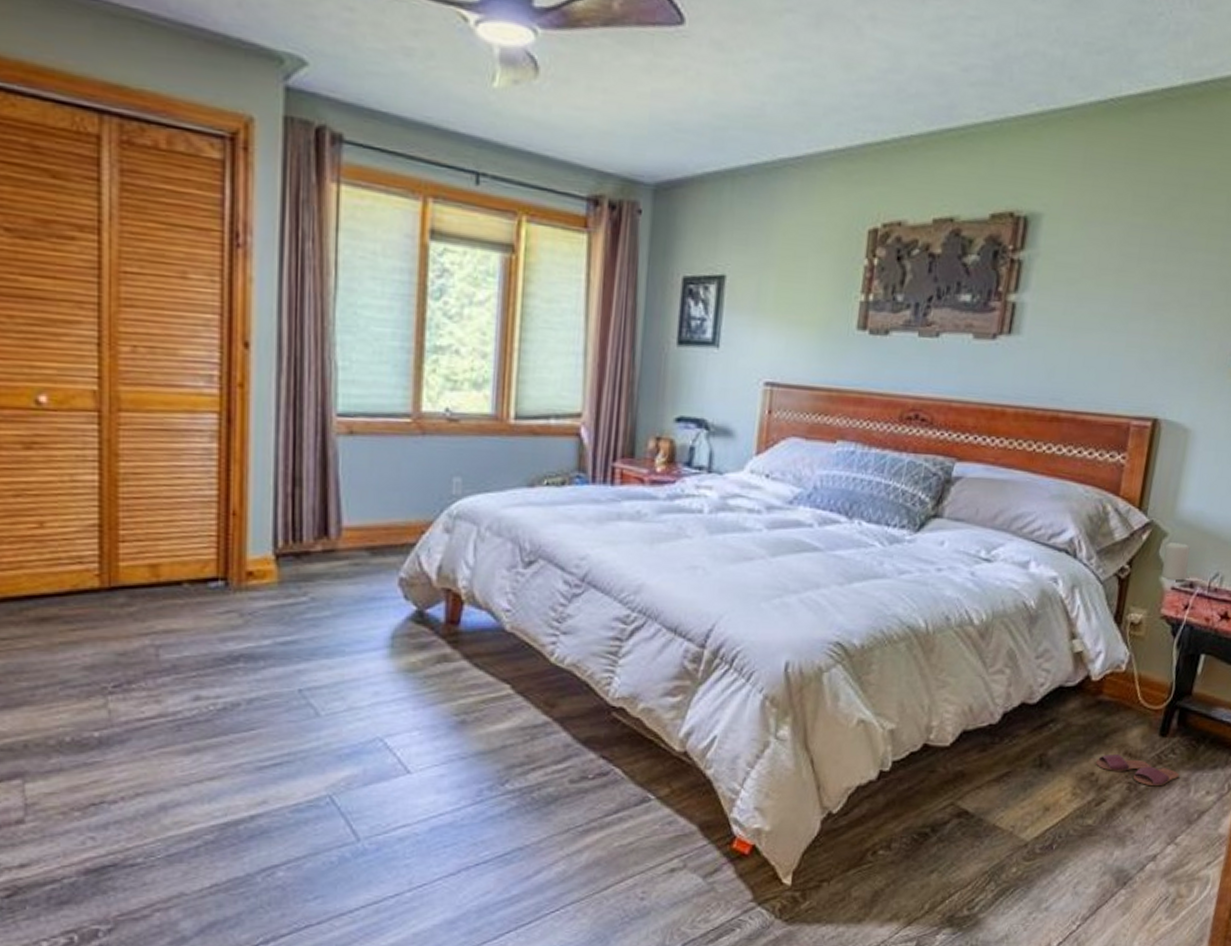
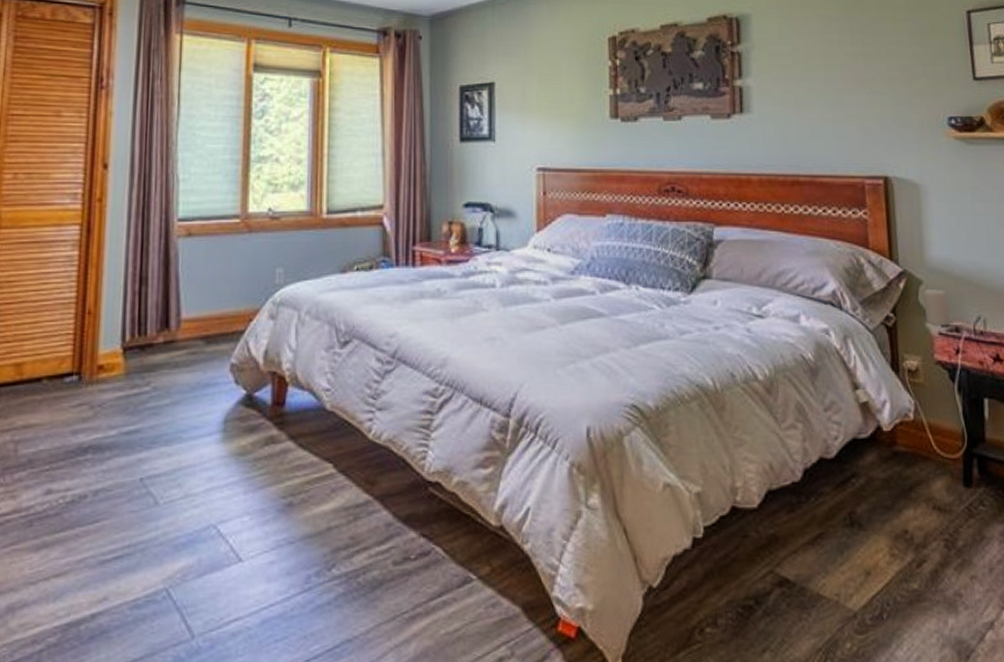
slippers: present [1096,754,1180,787] -> none [907,509,996,543]

